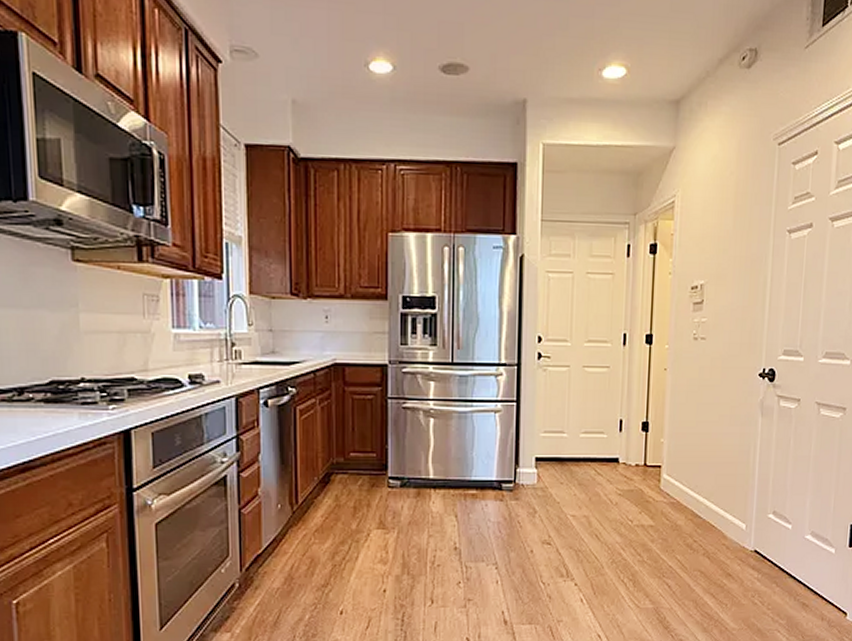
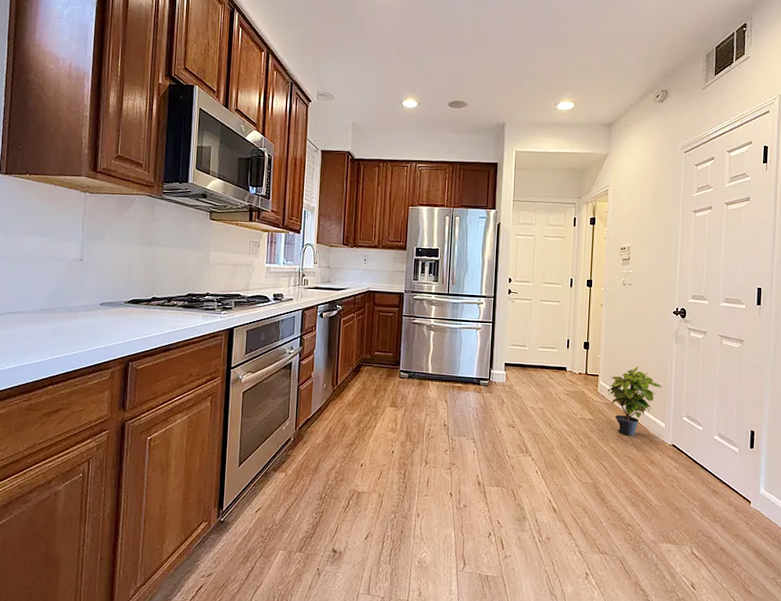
potted plant: none [673,450,744,543] -> present [607,366,663,436]

